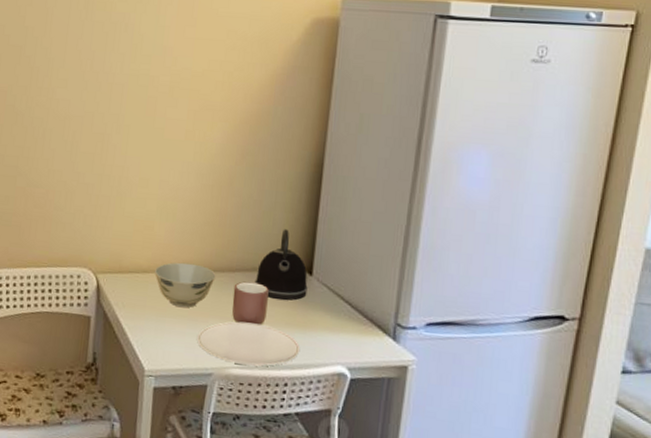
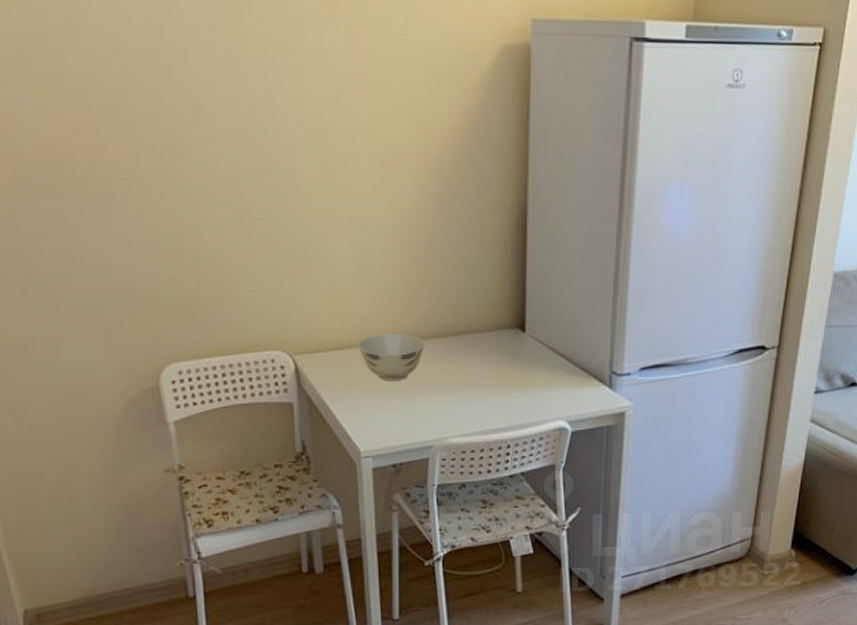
plate: present [197,321,301,367] -> none [413,389,520,432]
mug: present [231,281,269,325] -> none [445,346,482,390]
kettle: present [254,229,308,300] -> none [467,286,522,360]

